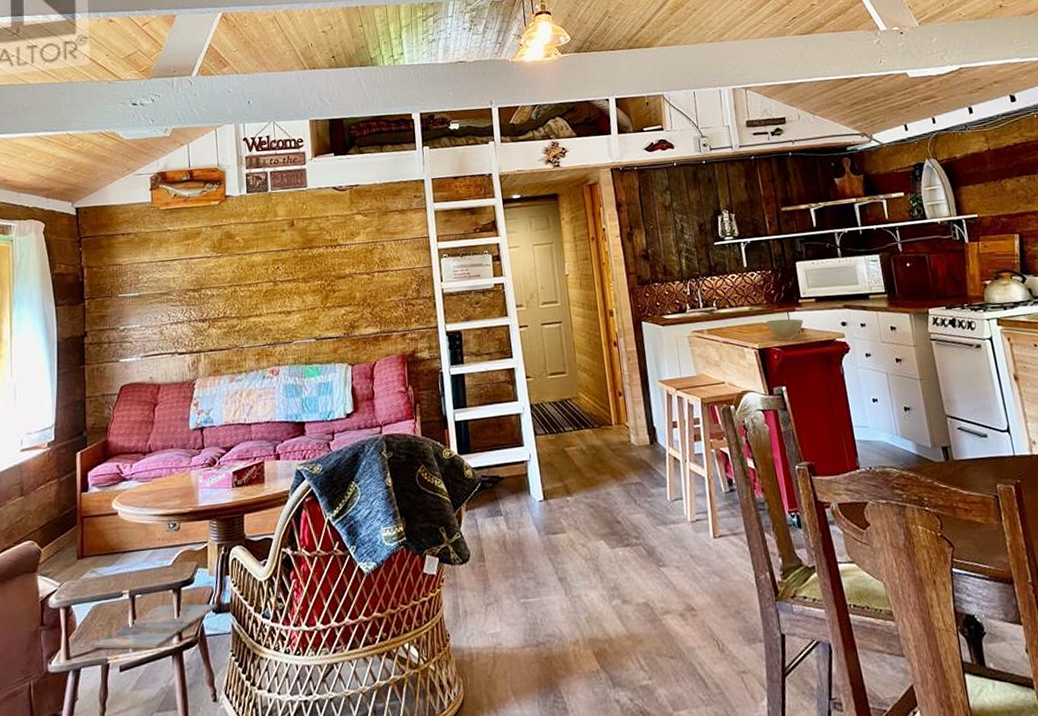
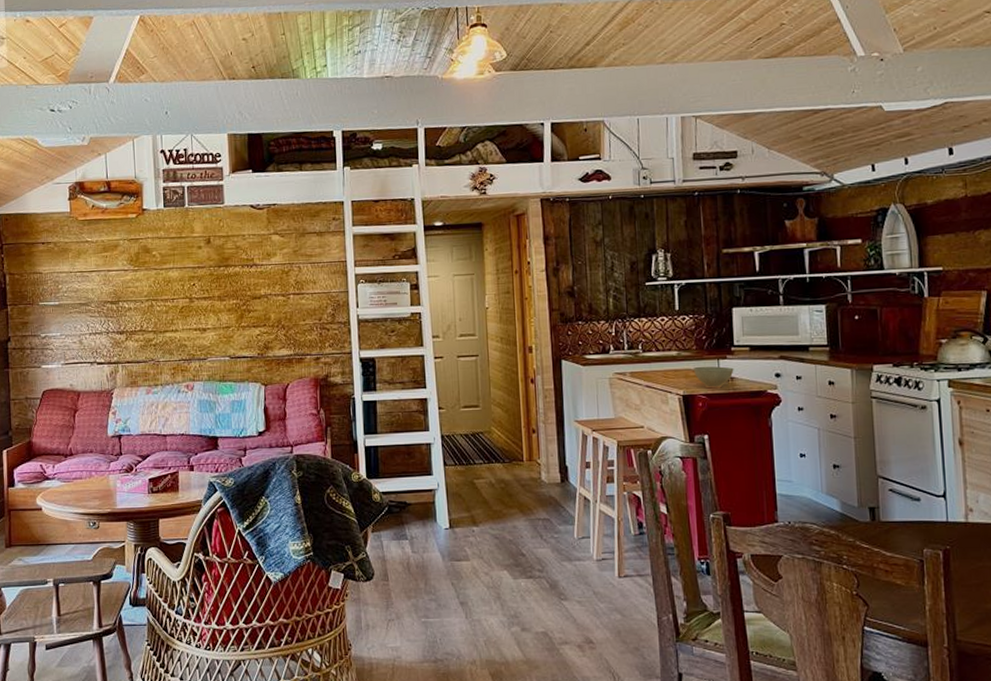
magazine: present [93,603,219,649] -> none [21,594,135,633]

